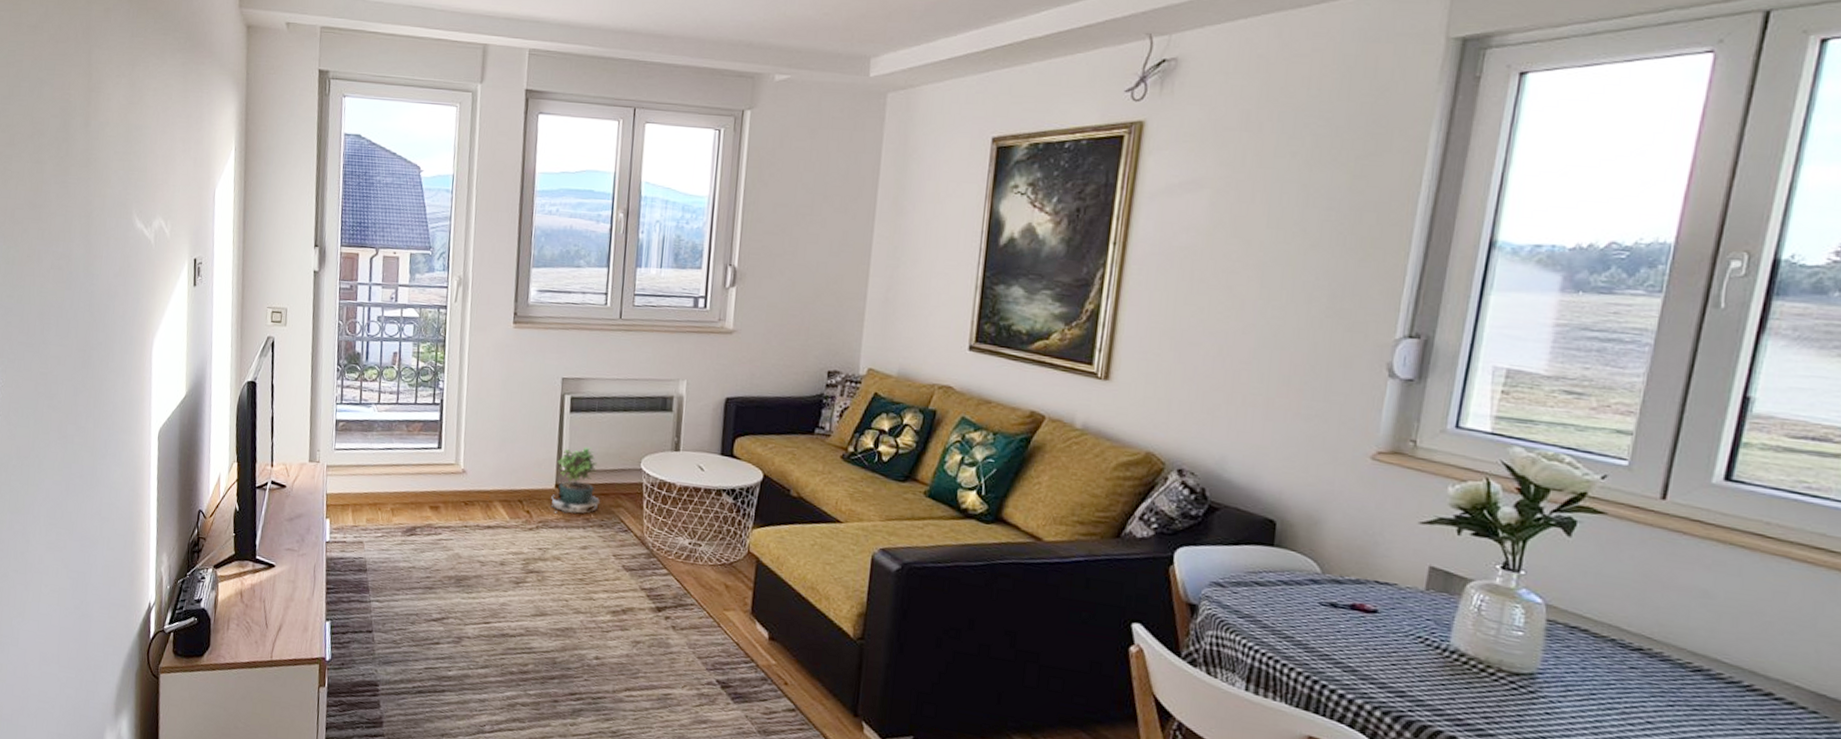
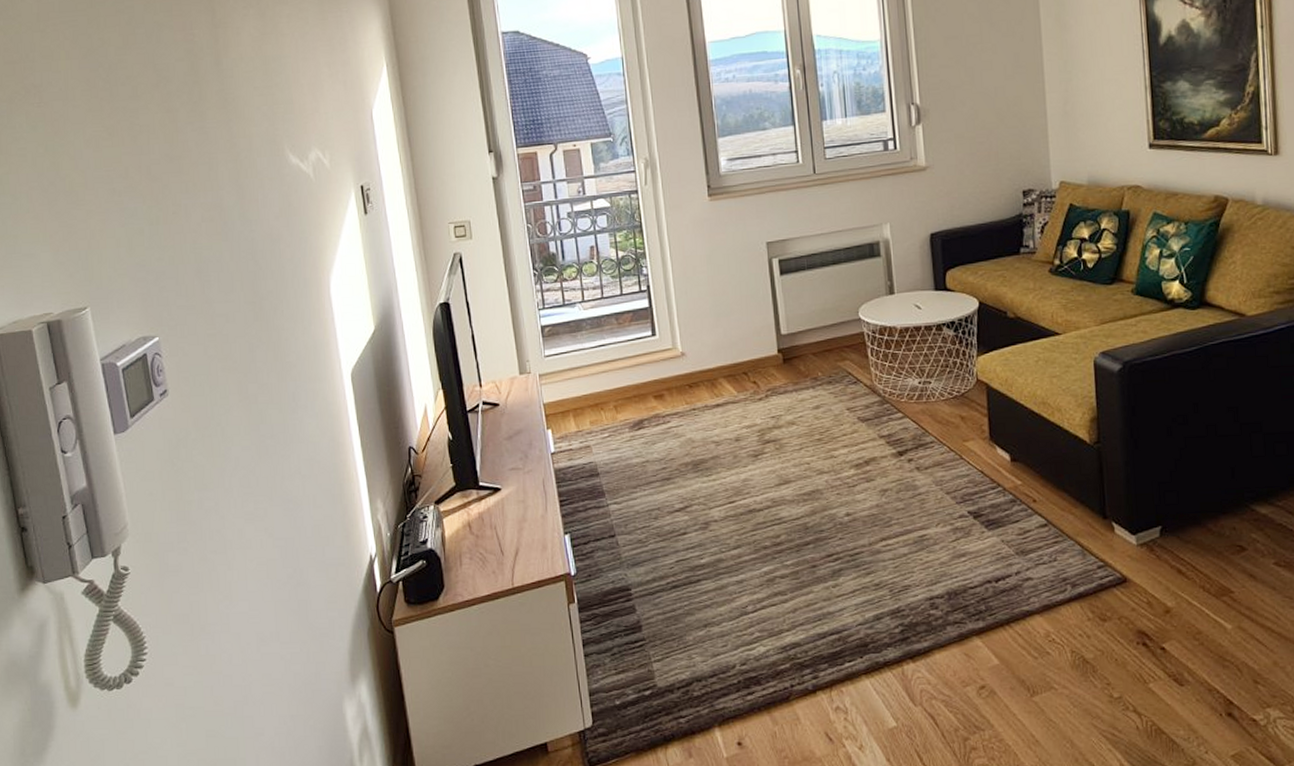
potted plant: present [551,446,600,514] -> none [775,306,824,379]

